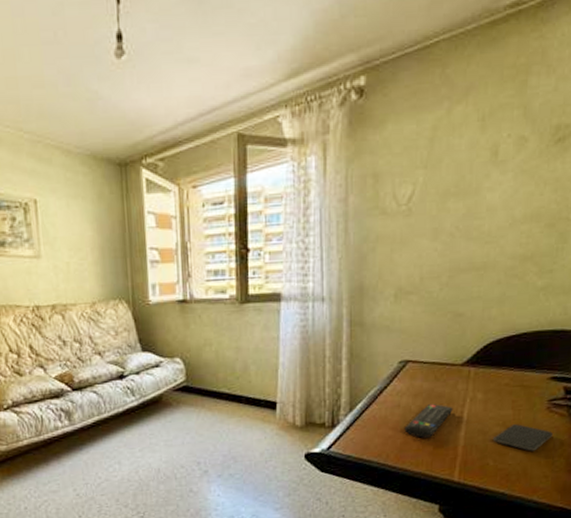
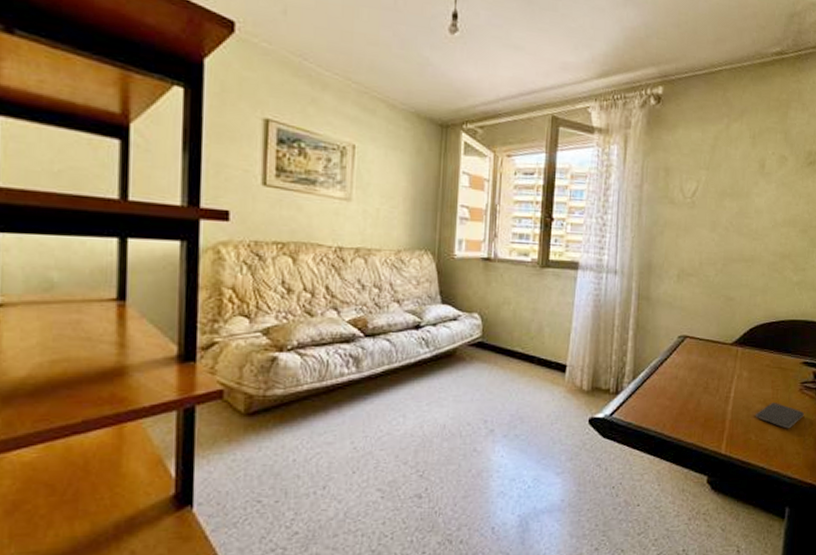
remote control: present [404,404,453,438] -> none [680,378,723,410]

